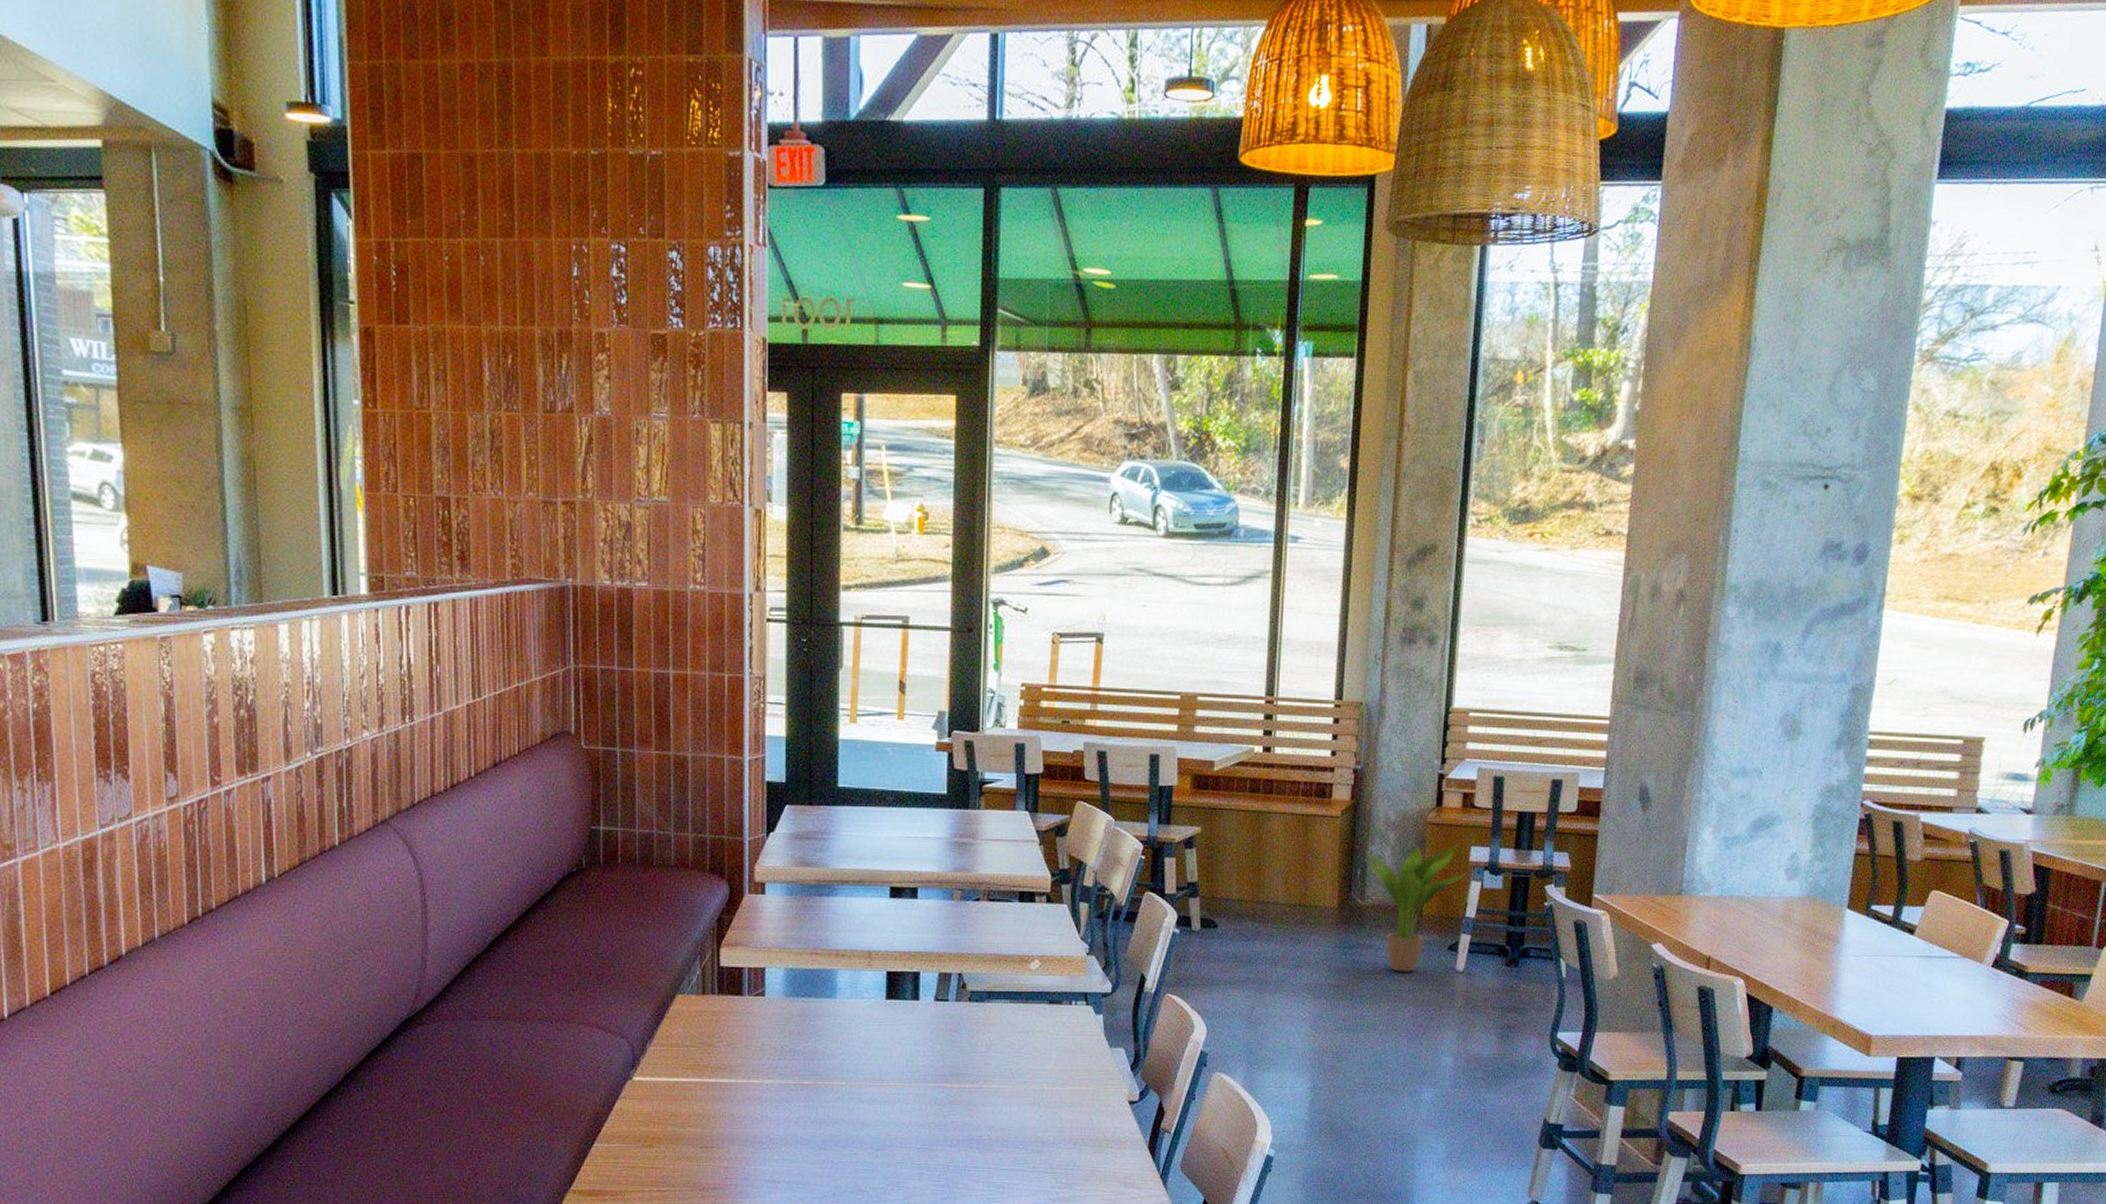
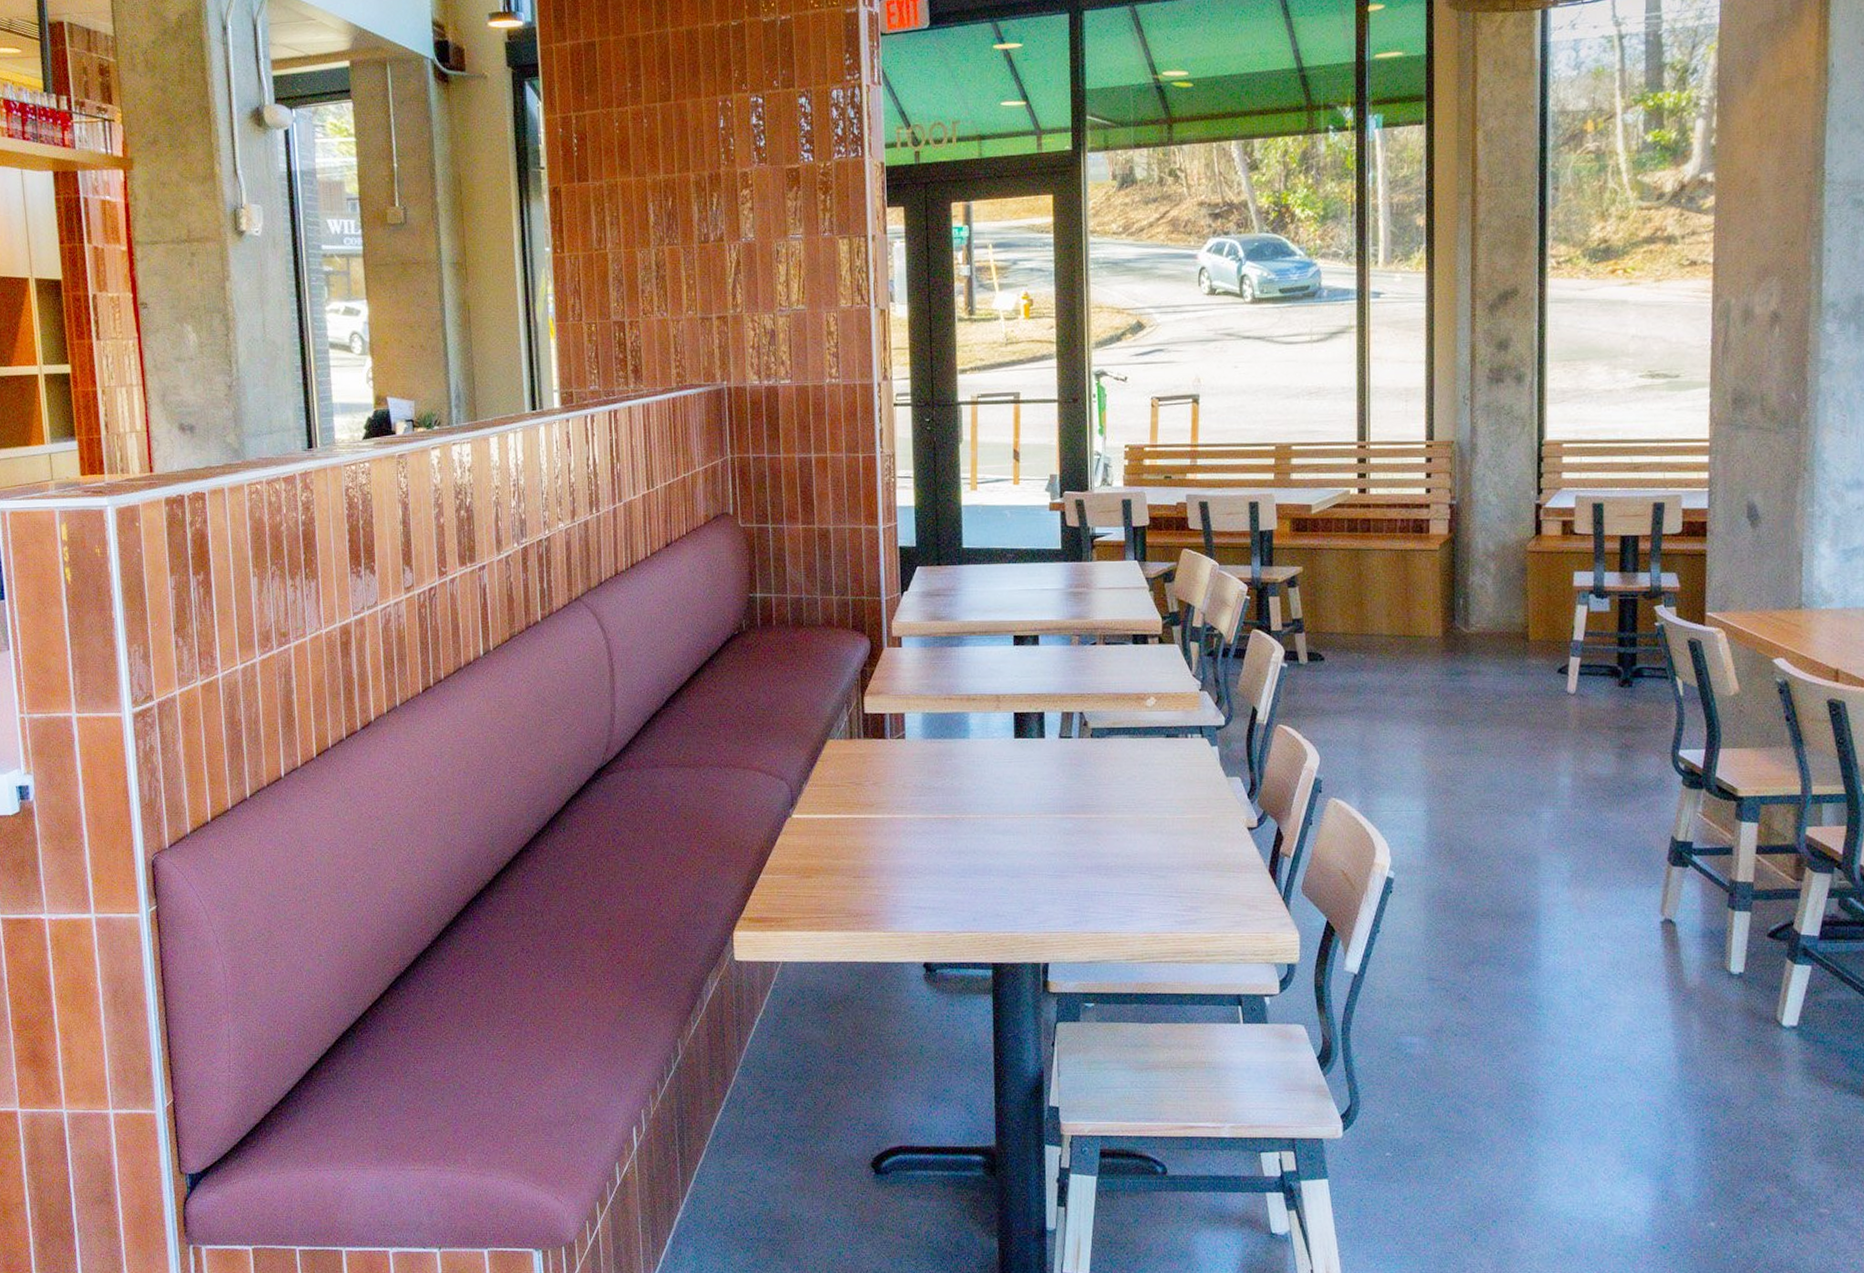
potted plant: present [1365,841,1467,972] -> none [1466,567,1572,696]

